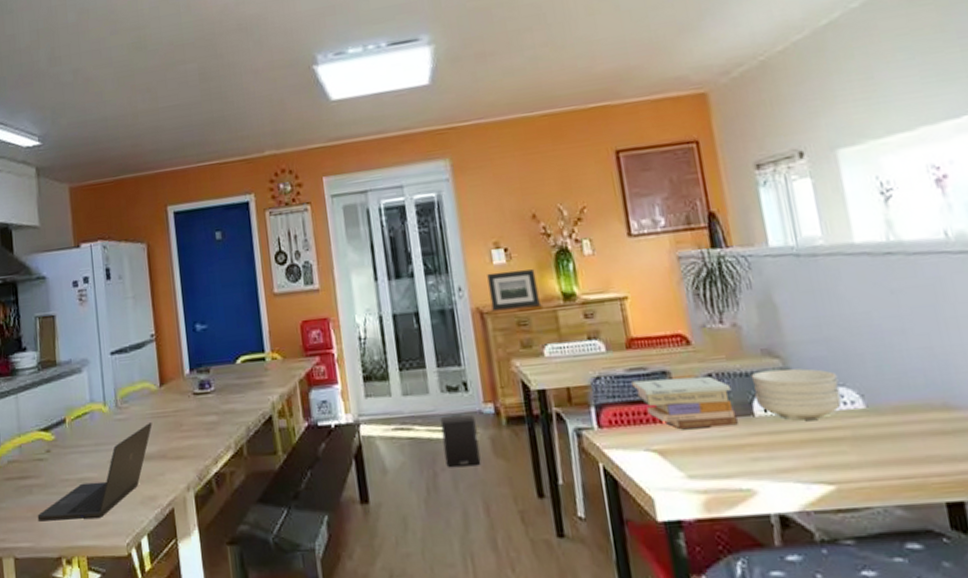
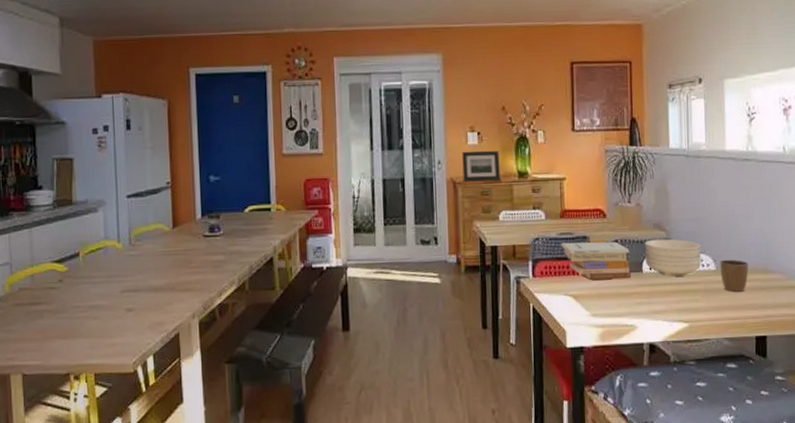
laptop: present [37,423,153,521] -> none [47,259,163,342]
pedal bin: present [440,414,481,467] -> none [413,263,442,304]
cup: none [870,392,920,439] -> present [720,259,749,292]

